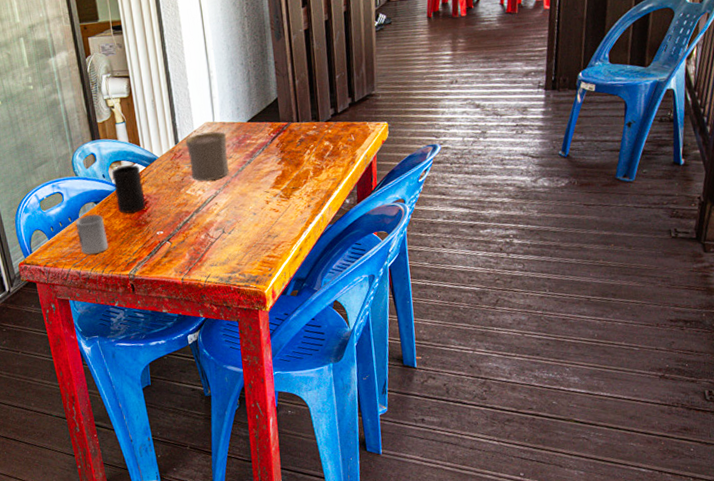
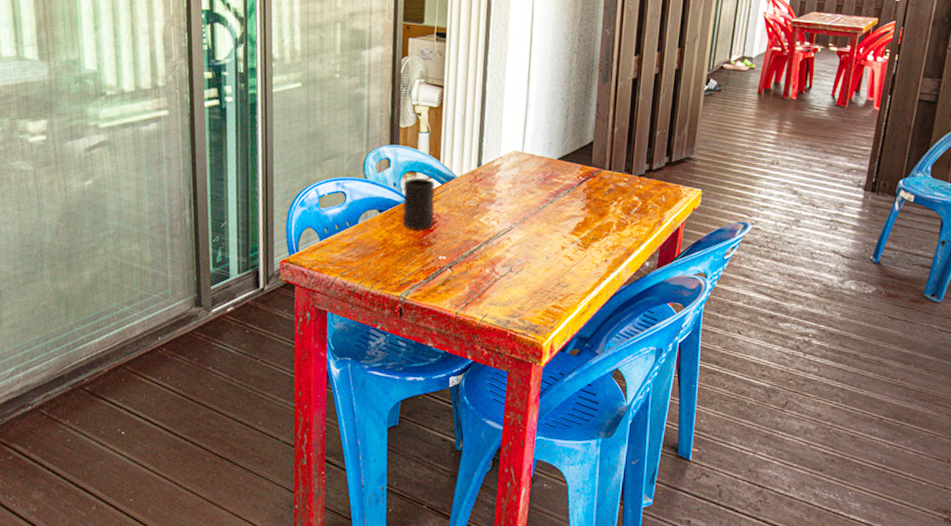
cup: present [75,214,109,255] -> none [352,223,385,267]
cup: present [185,131,229,181] -> none [488,161,534,213]

